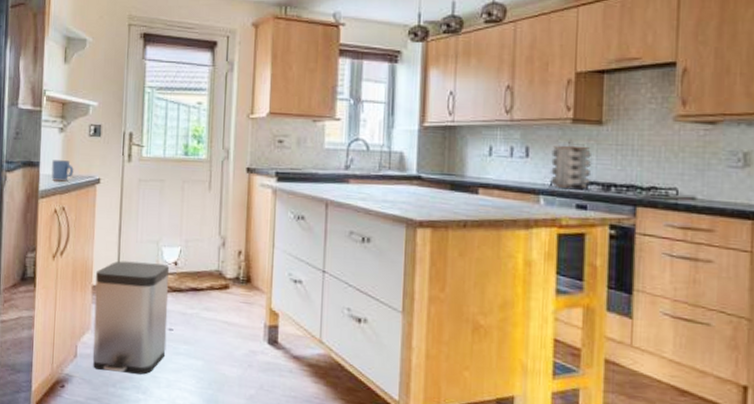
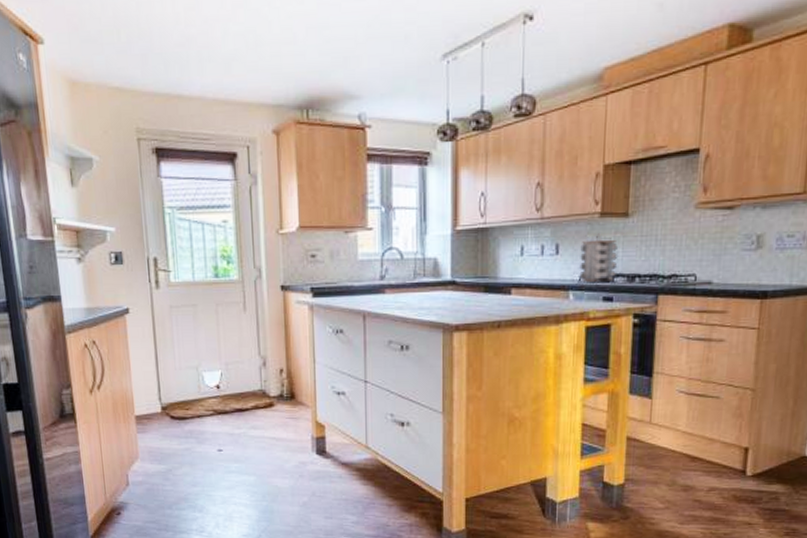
mug: present [51,160,74,182] -> none [74,292,100,315]
pedal bin: present [92,260,170,375] -> none [137,389,218,495]

